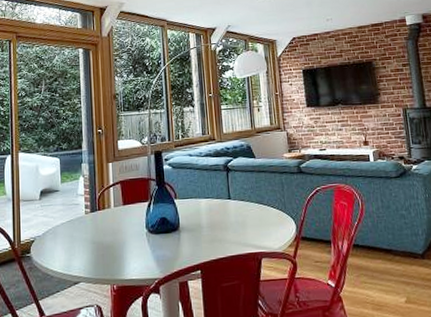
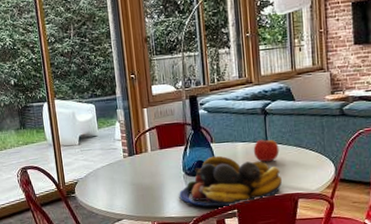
fruit bowl: none [141,212,245,268] -> present [179,155,282,207]
apple: none [216,194,242,220] -> present [253,137,280,163]

